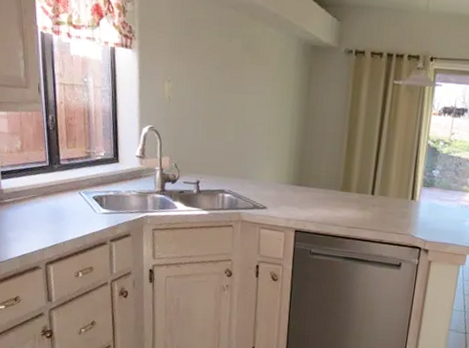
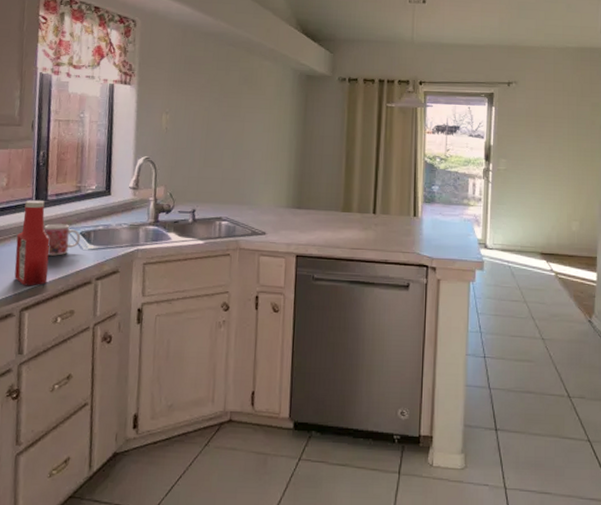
ketchup bottle: none [36,163,67,244] -> present [14,200,50,286]
mug: none [59,187,94,217] -> present [44,223,81,256]

